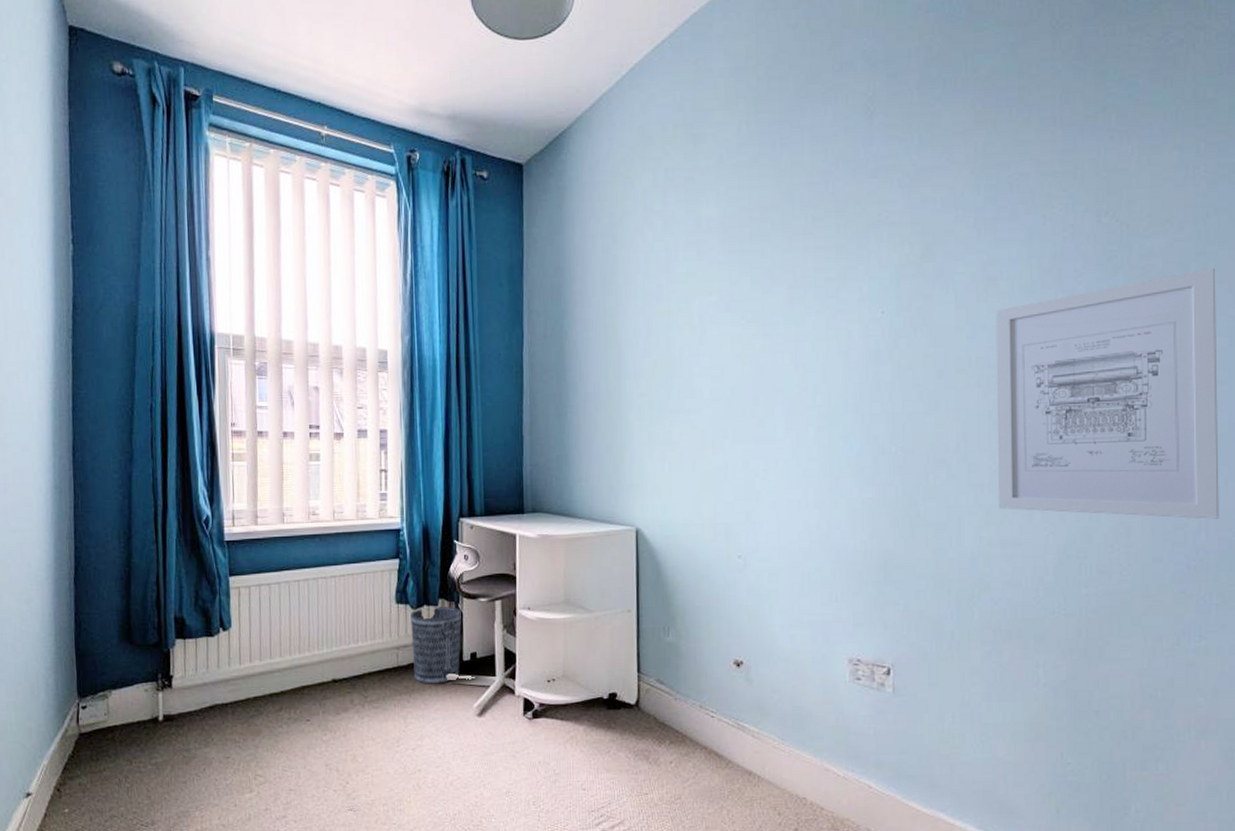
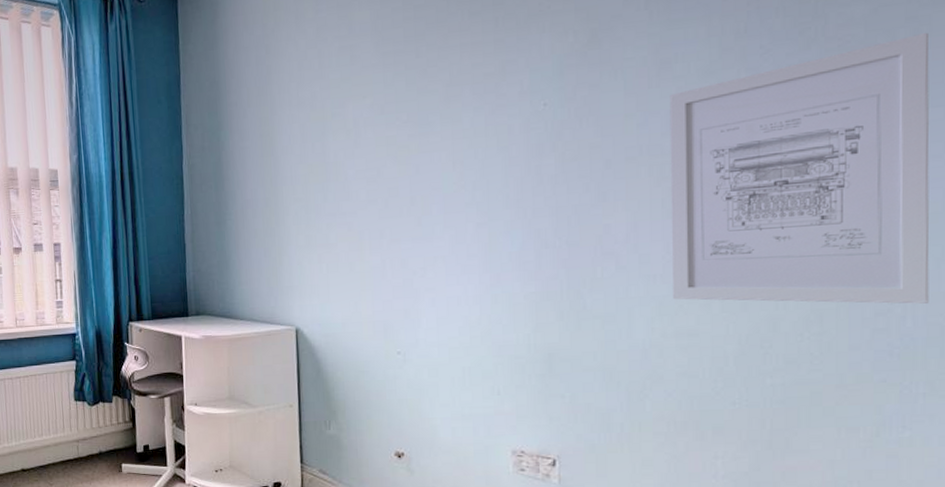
wastebasket: present [410,606,462,684] -> none [88,402,135,474]

